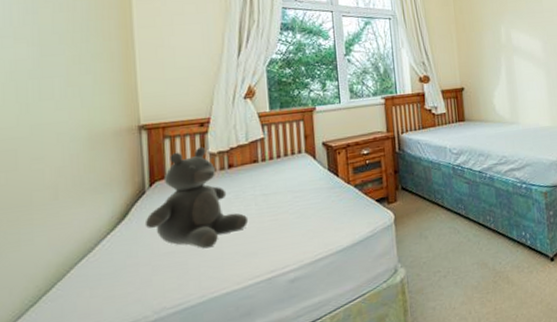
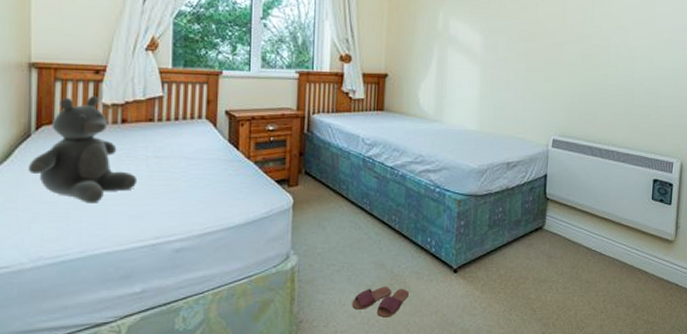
slippers: none [461,283,513,315] -> present [352,286,409,318]

